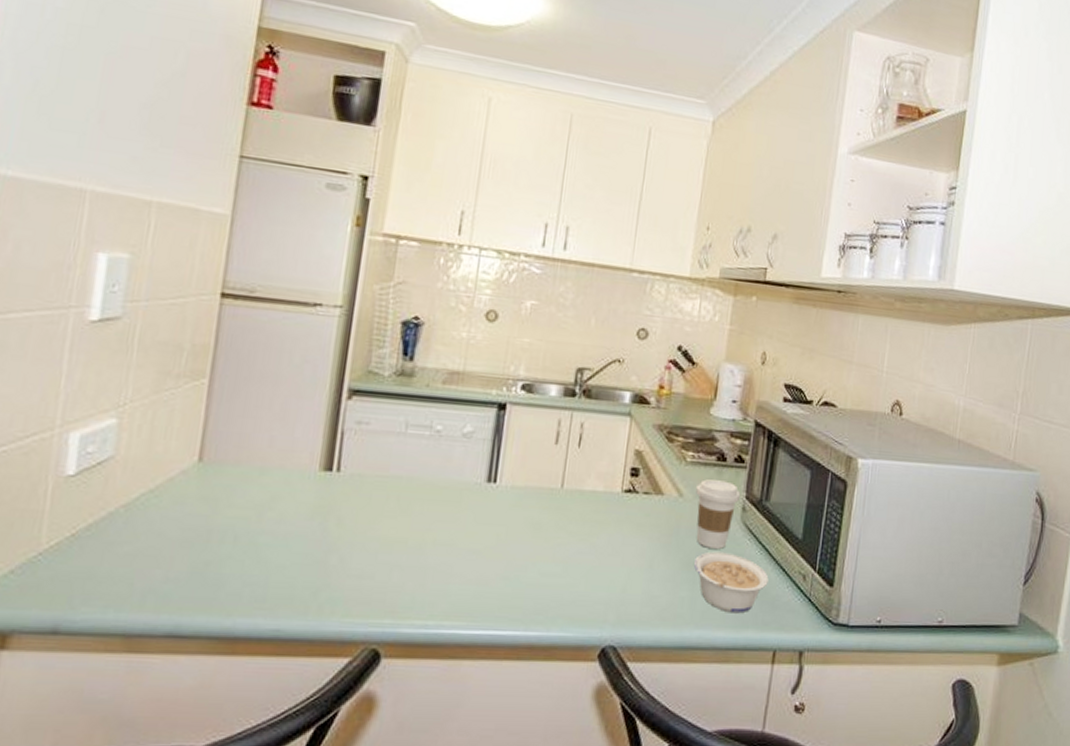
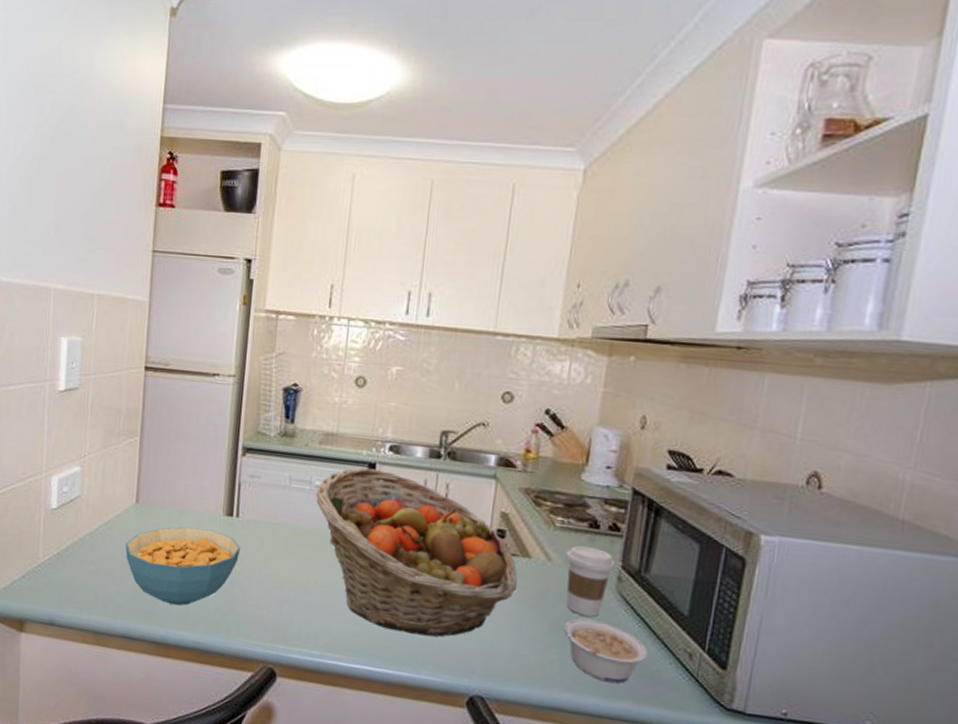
cereal bowl: none [179,487,340,587] -> present [125,526,240,606]
fruit basket: none [436,408,650,588] -> present [315,467,517,637]

